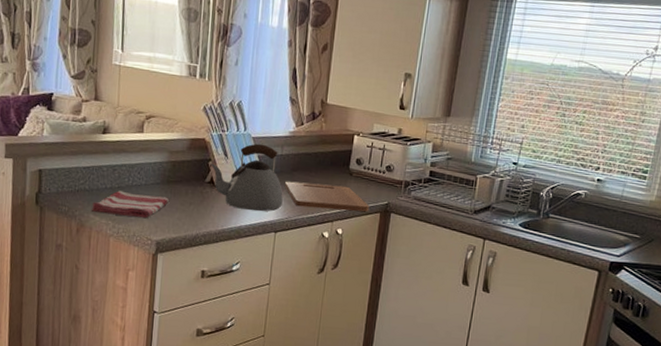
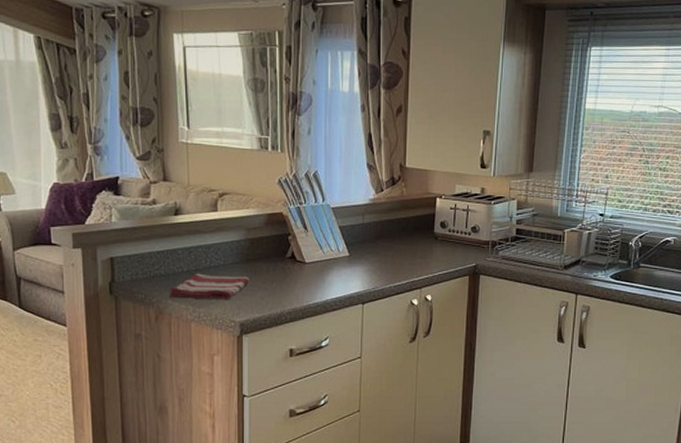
kettle: present [210,143,283,211] -> none [290,214,368,284]
cutting board: present [284,181,370,212] -> none [368,250,458,276]

